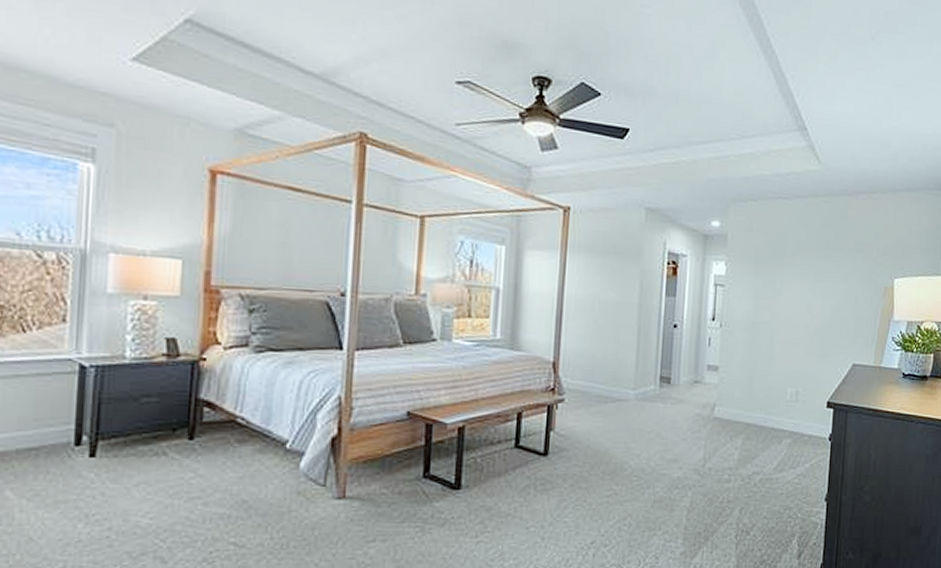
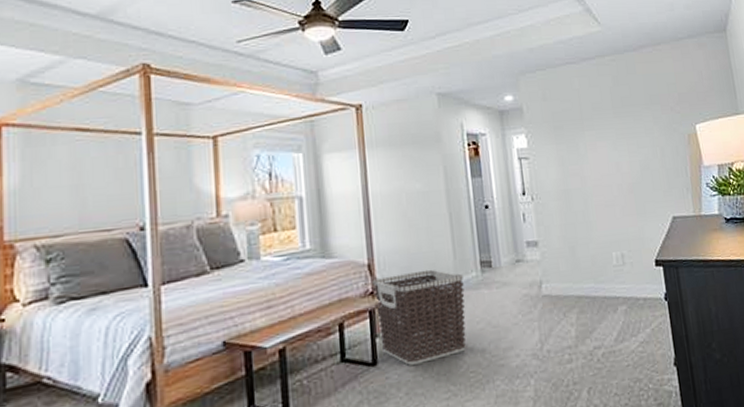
clothes hamper: none [554,376,642,461] -> present [372,269,466,365]

